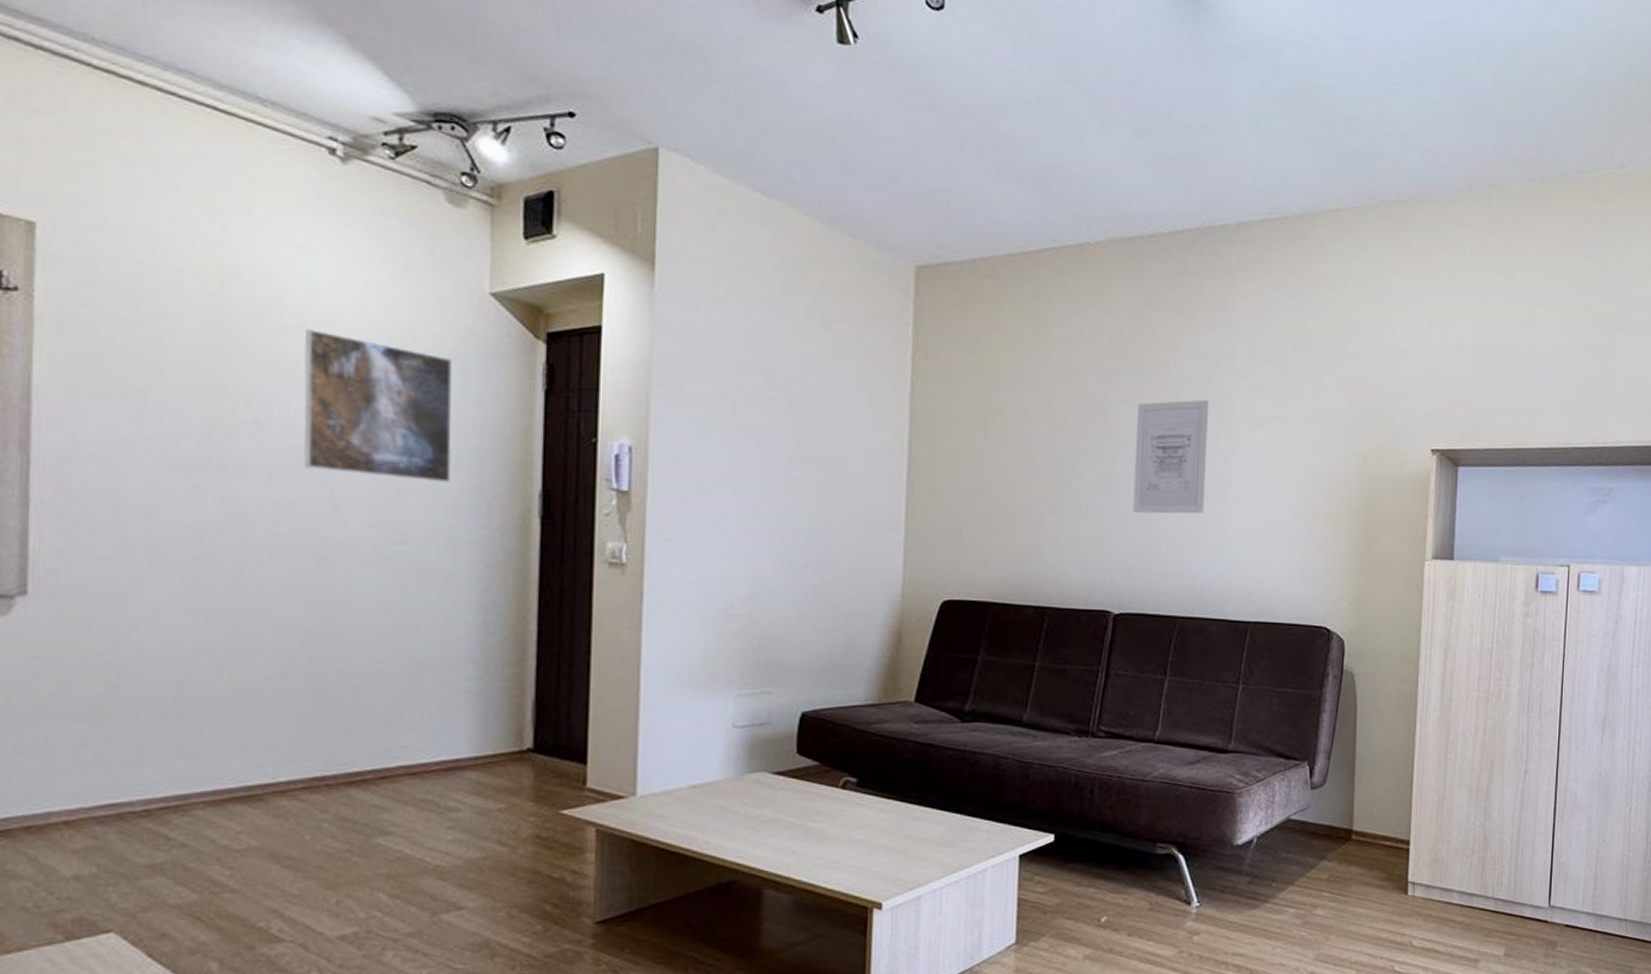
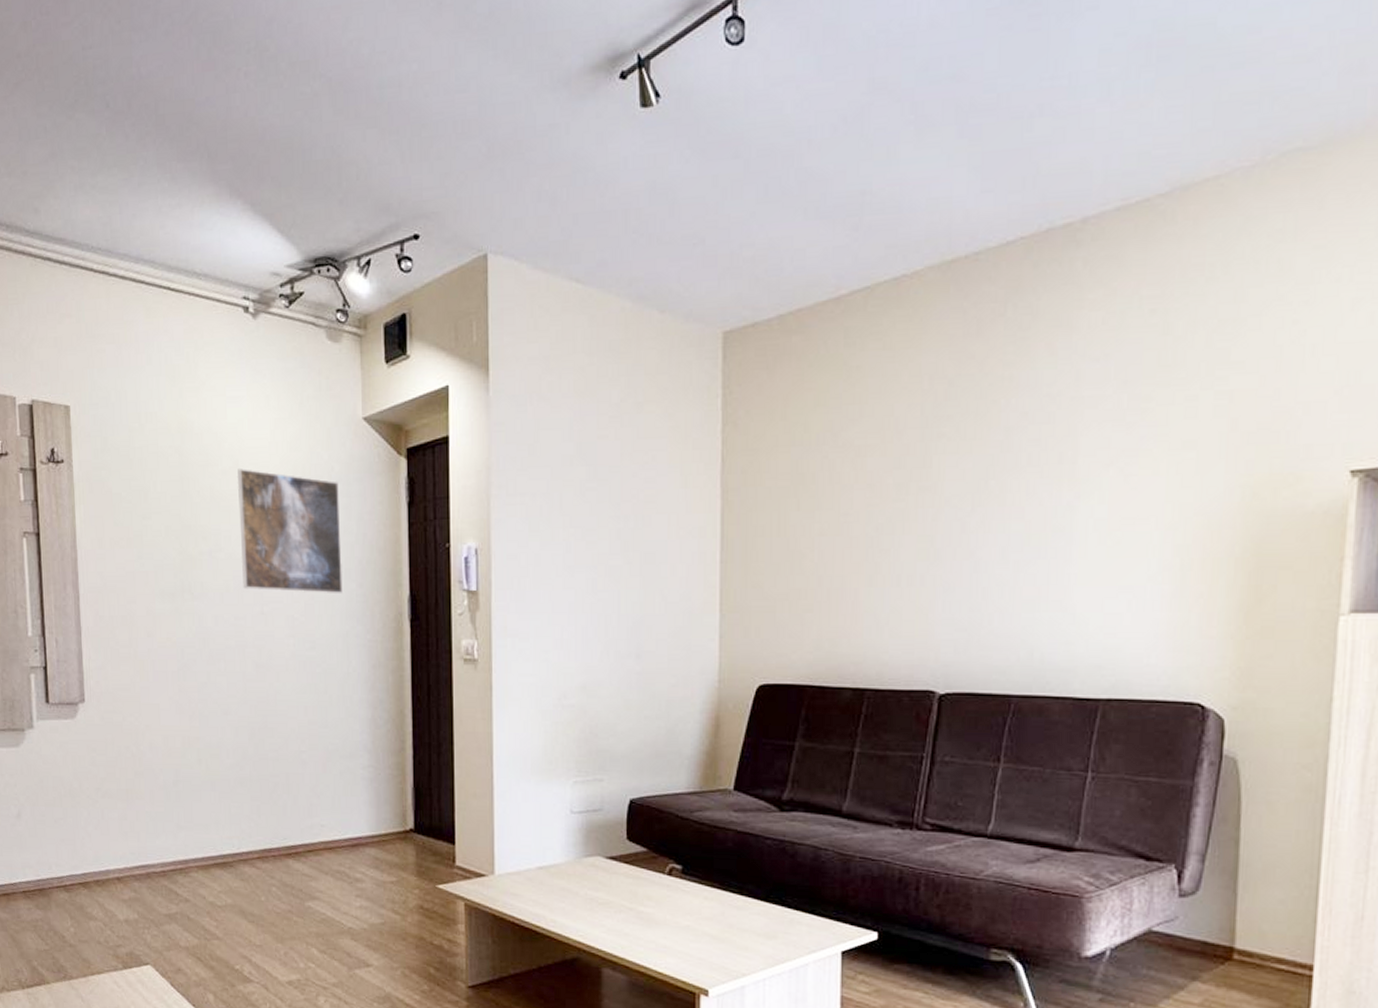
wall art: present [1133,400,1208,514] -> none [959,440,1048,579]

